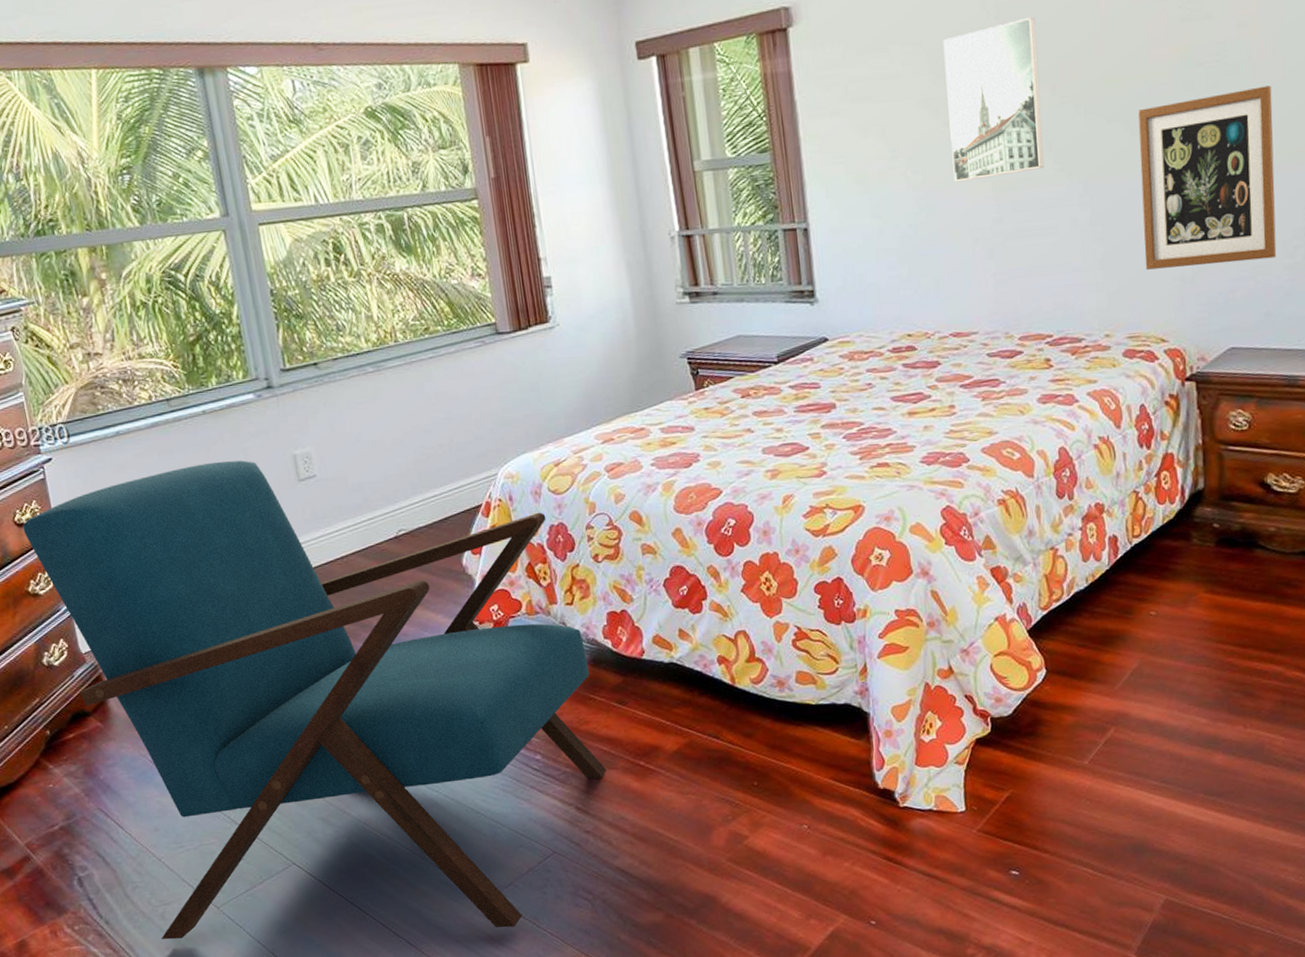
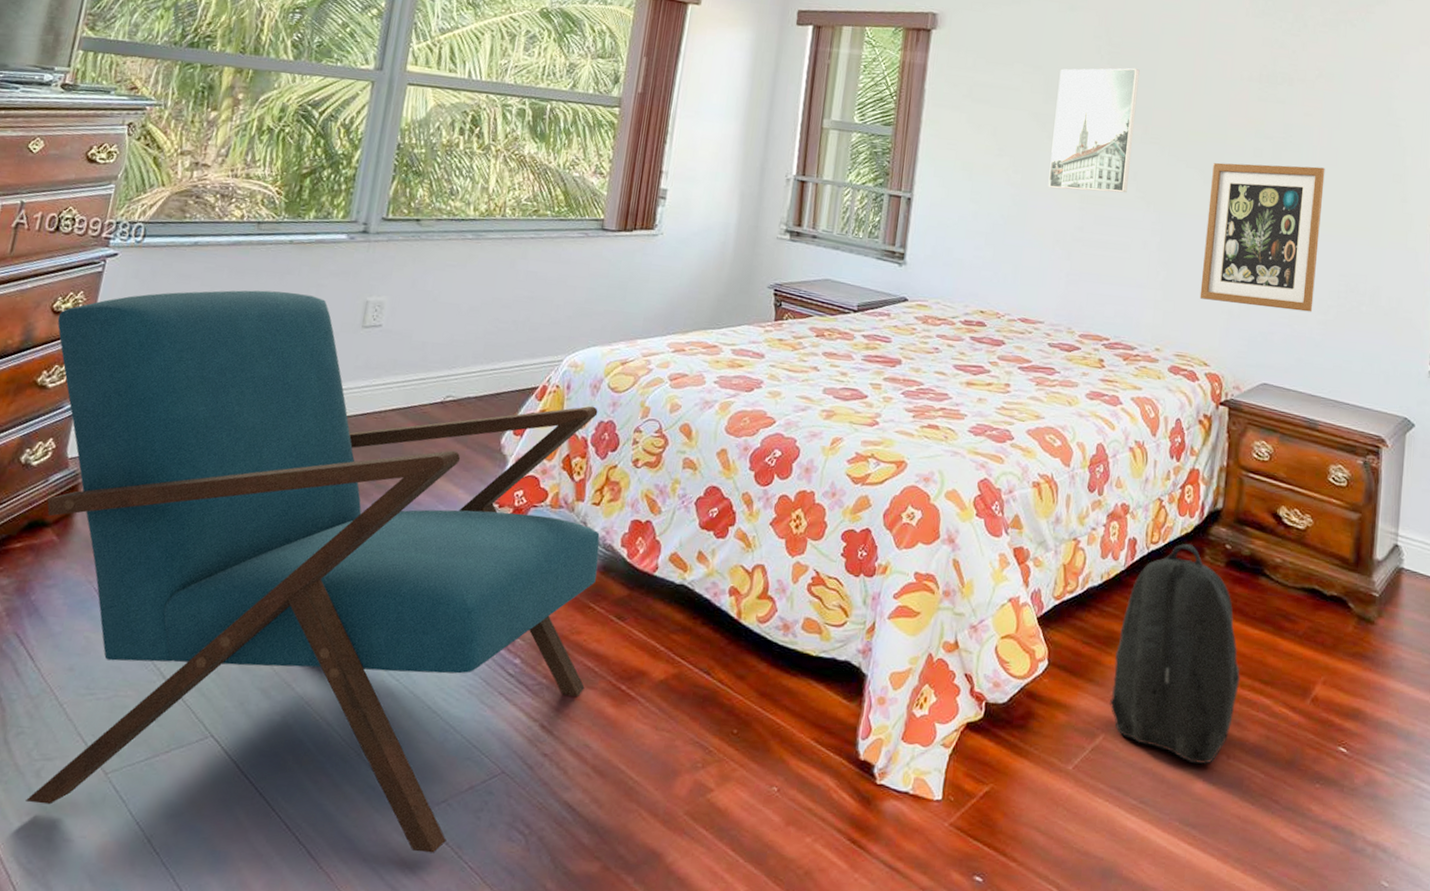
backpack: none [1114,530,1247,739] -> present [1109,543,1240,765]

